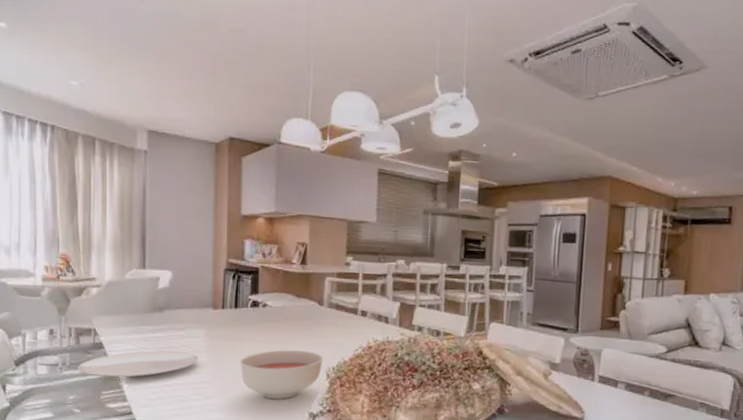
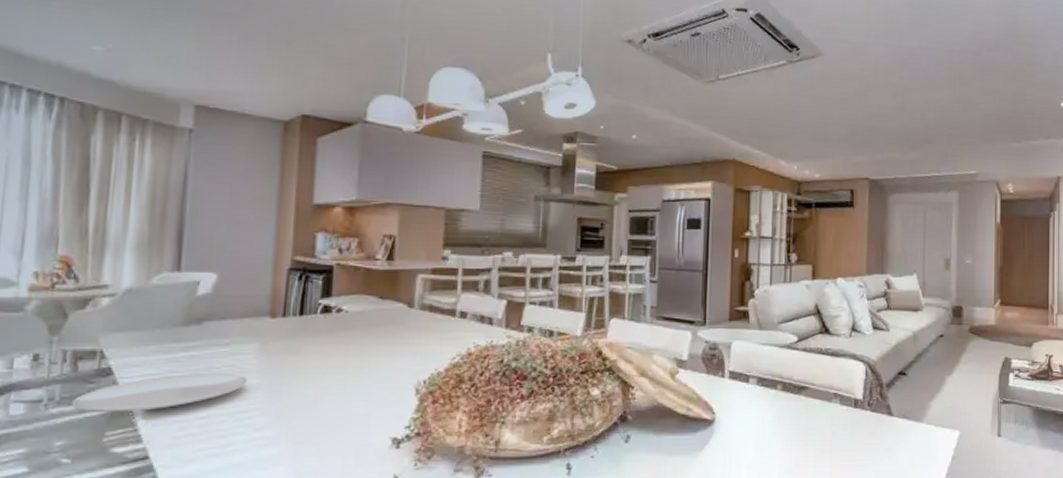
bowl: present [240,350,323,399] -> none [303,363,412,424]

